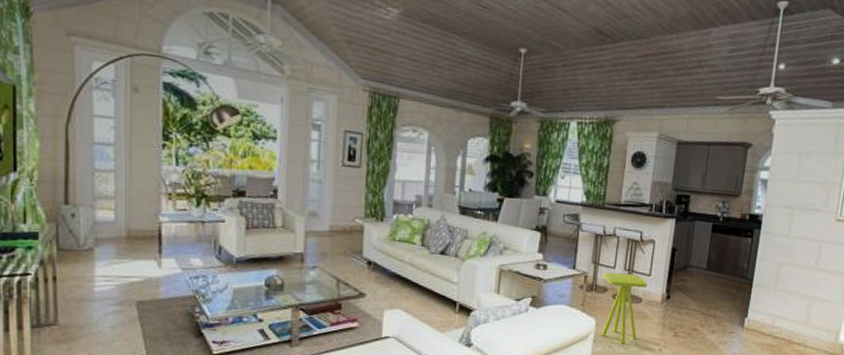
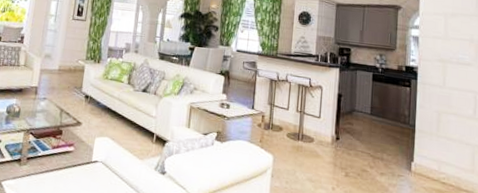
side table: present [601,272,647,343] -> none [278,113,318,180]

